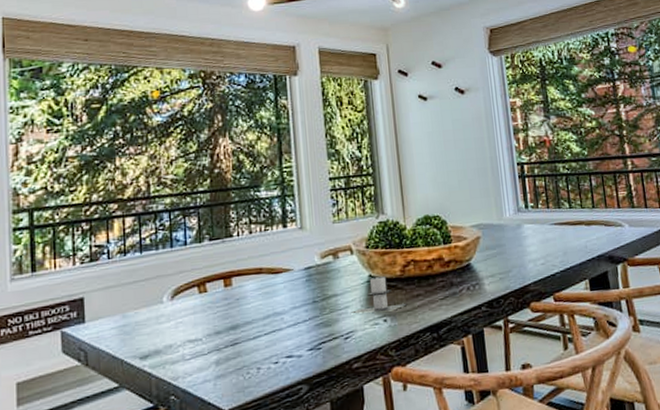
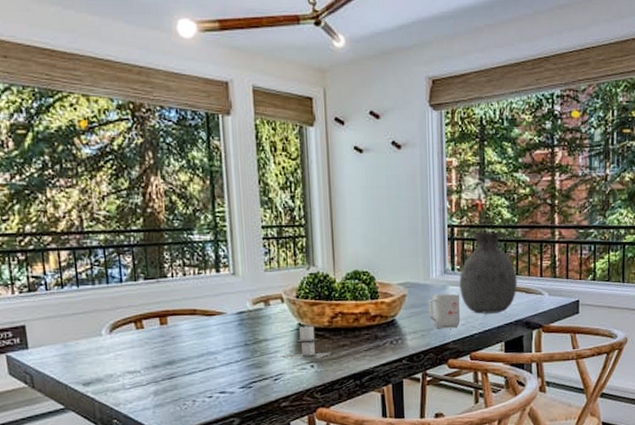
mug: none [503,232,540,271] -> present [428,294,461,329]
vase: none [534,165,596,252] -> present [460,231,517,314]

